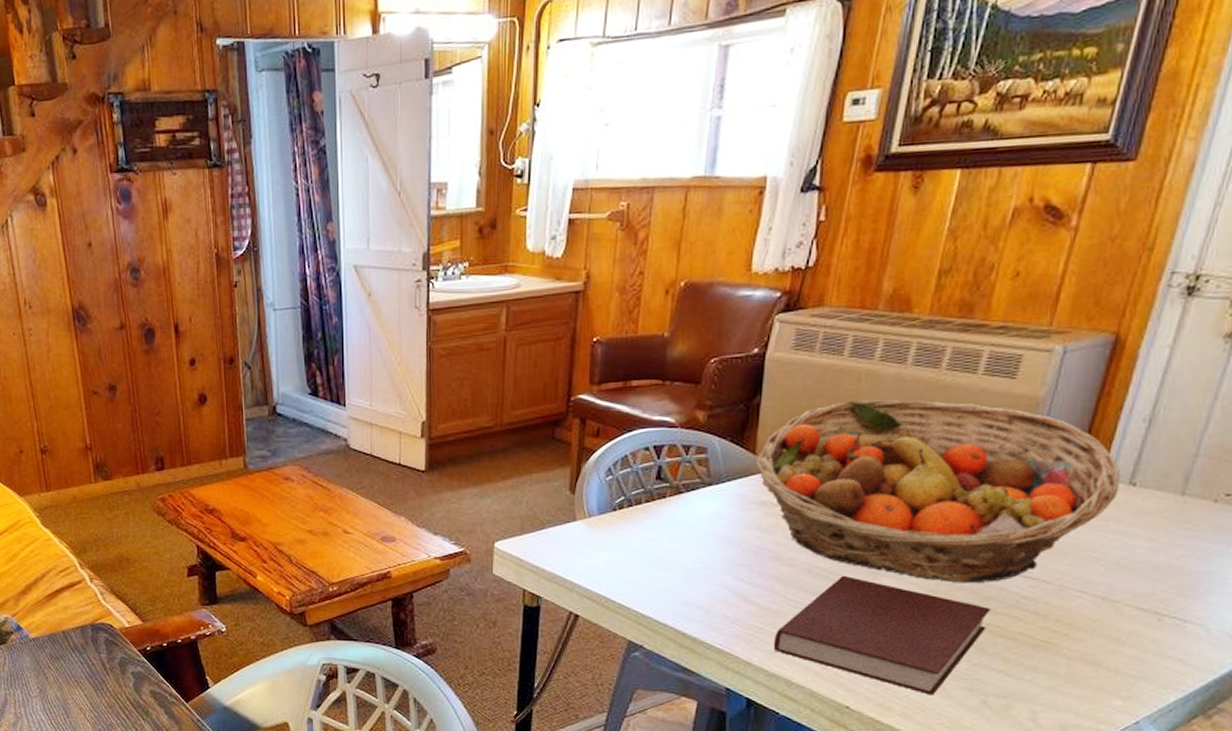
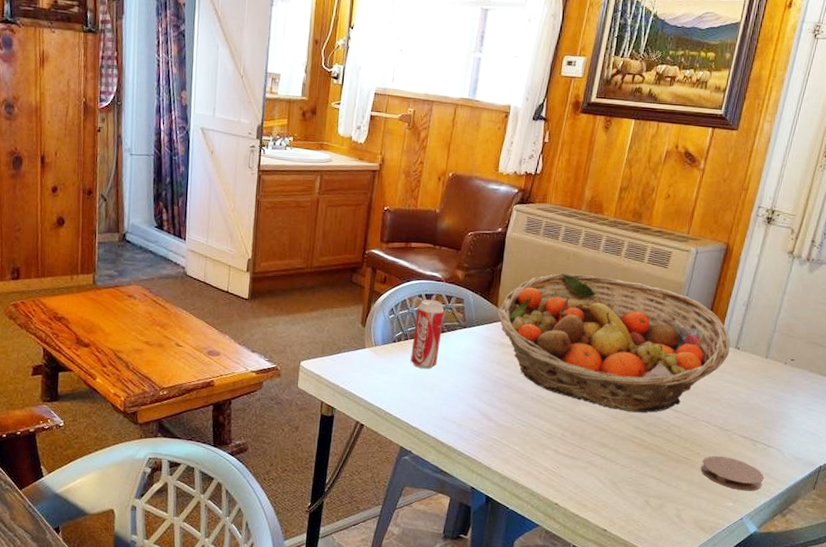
beverage can: none [637,452,681,542] -> present [410,299,445,369]
notebook: present [773,576,991,696] -> none [506,403,652,496]
coaster: none [1070,636,1176,685] -> present [701,455,764,491]

